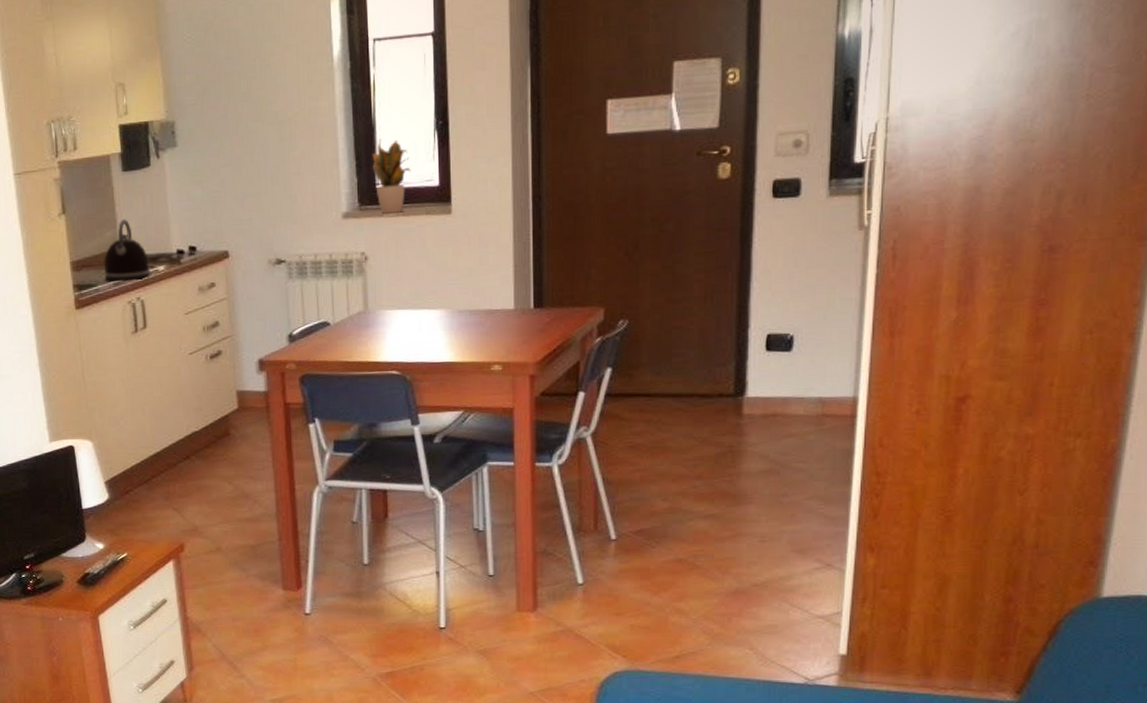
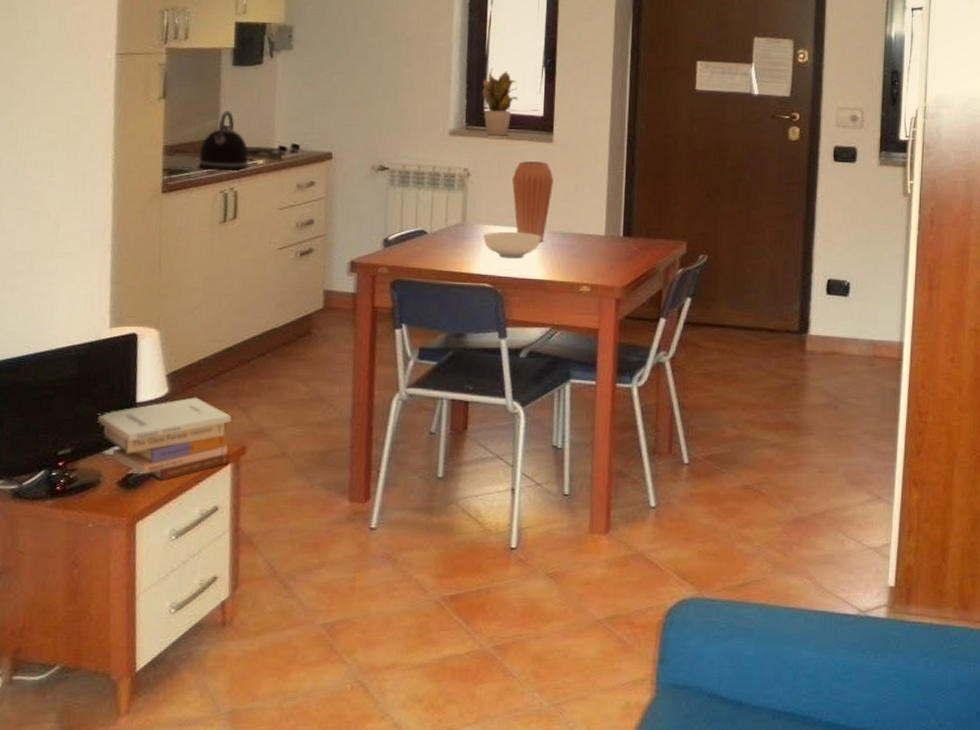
books: none [51,501,171,578] -> present [97,397,232,481]
bowl: none [386,314,447,343] -> present [482,231,542,259]
vase: none [412,236,455,324] -> present [512,161,553,244]

